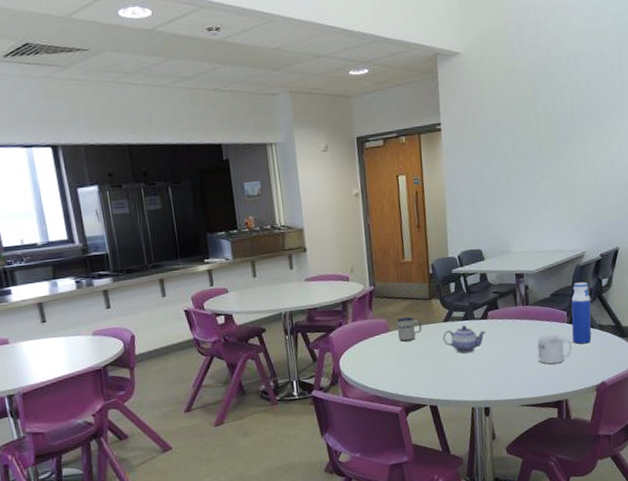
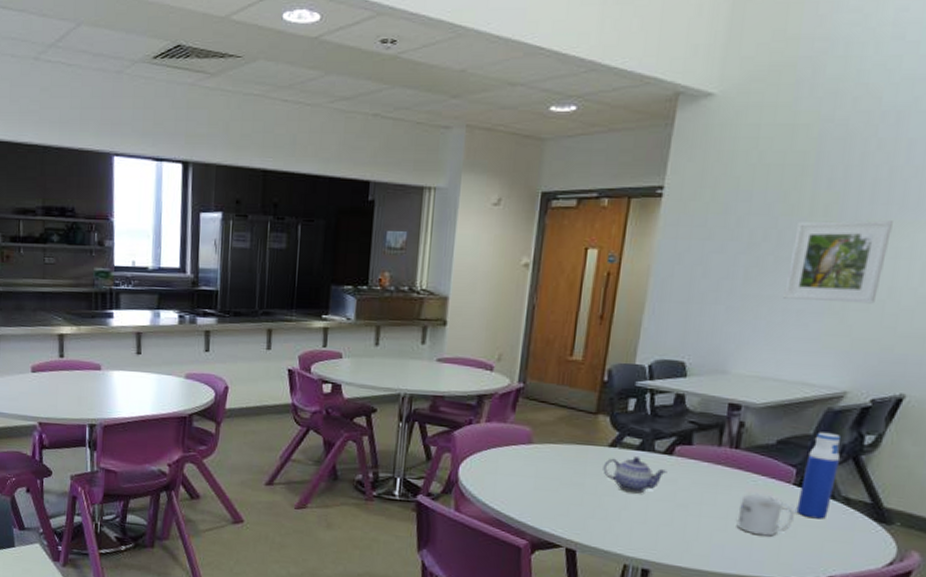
mug: present [396,317,422,342] -> none [543,430,578,461]
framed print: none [531,129,589,193] -> present [783,219,893,304]

